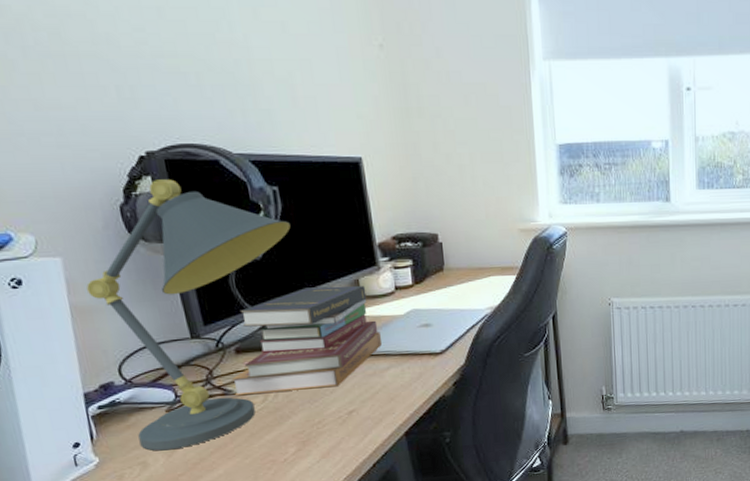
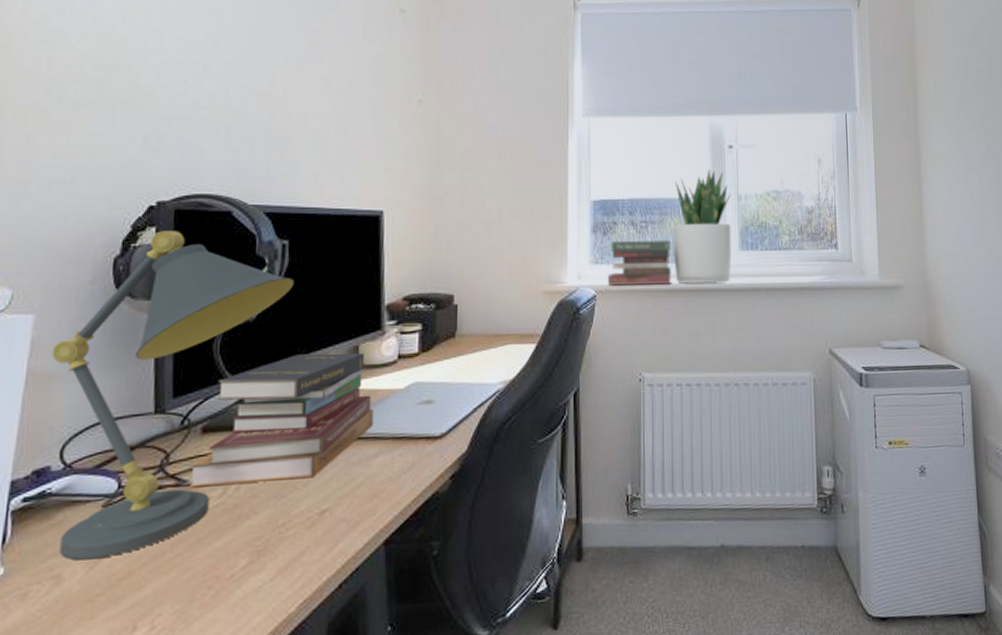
books: none [577,181,634,223] -> present [608,241,671,286]
planter: none [635,112,689,221] -> present [673,169,732,284]

